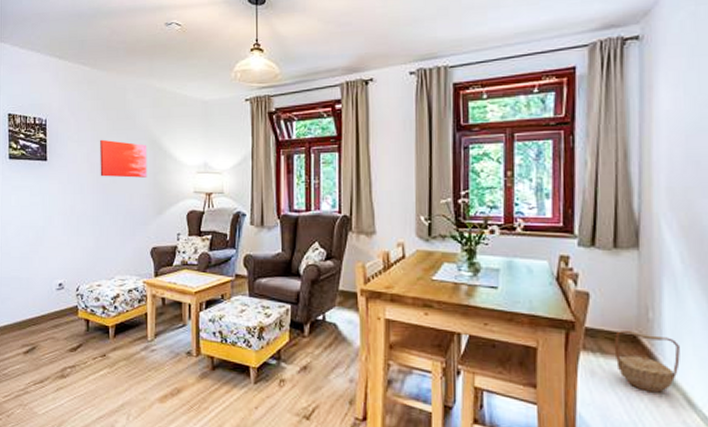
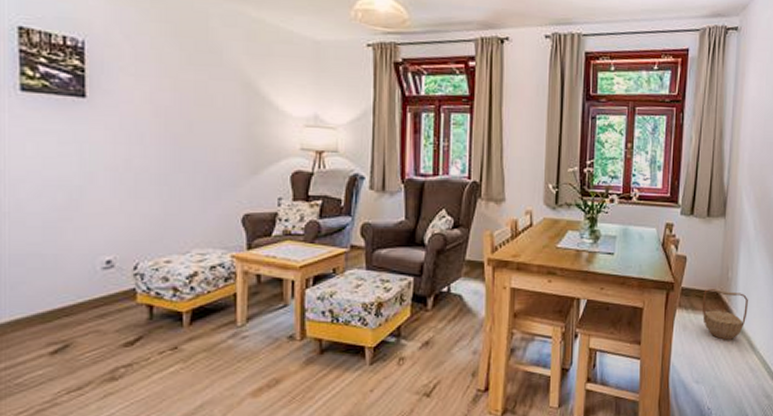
wall art: present [100,139,147,178] -> none [170,75,239,128]

